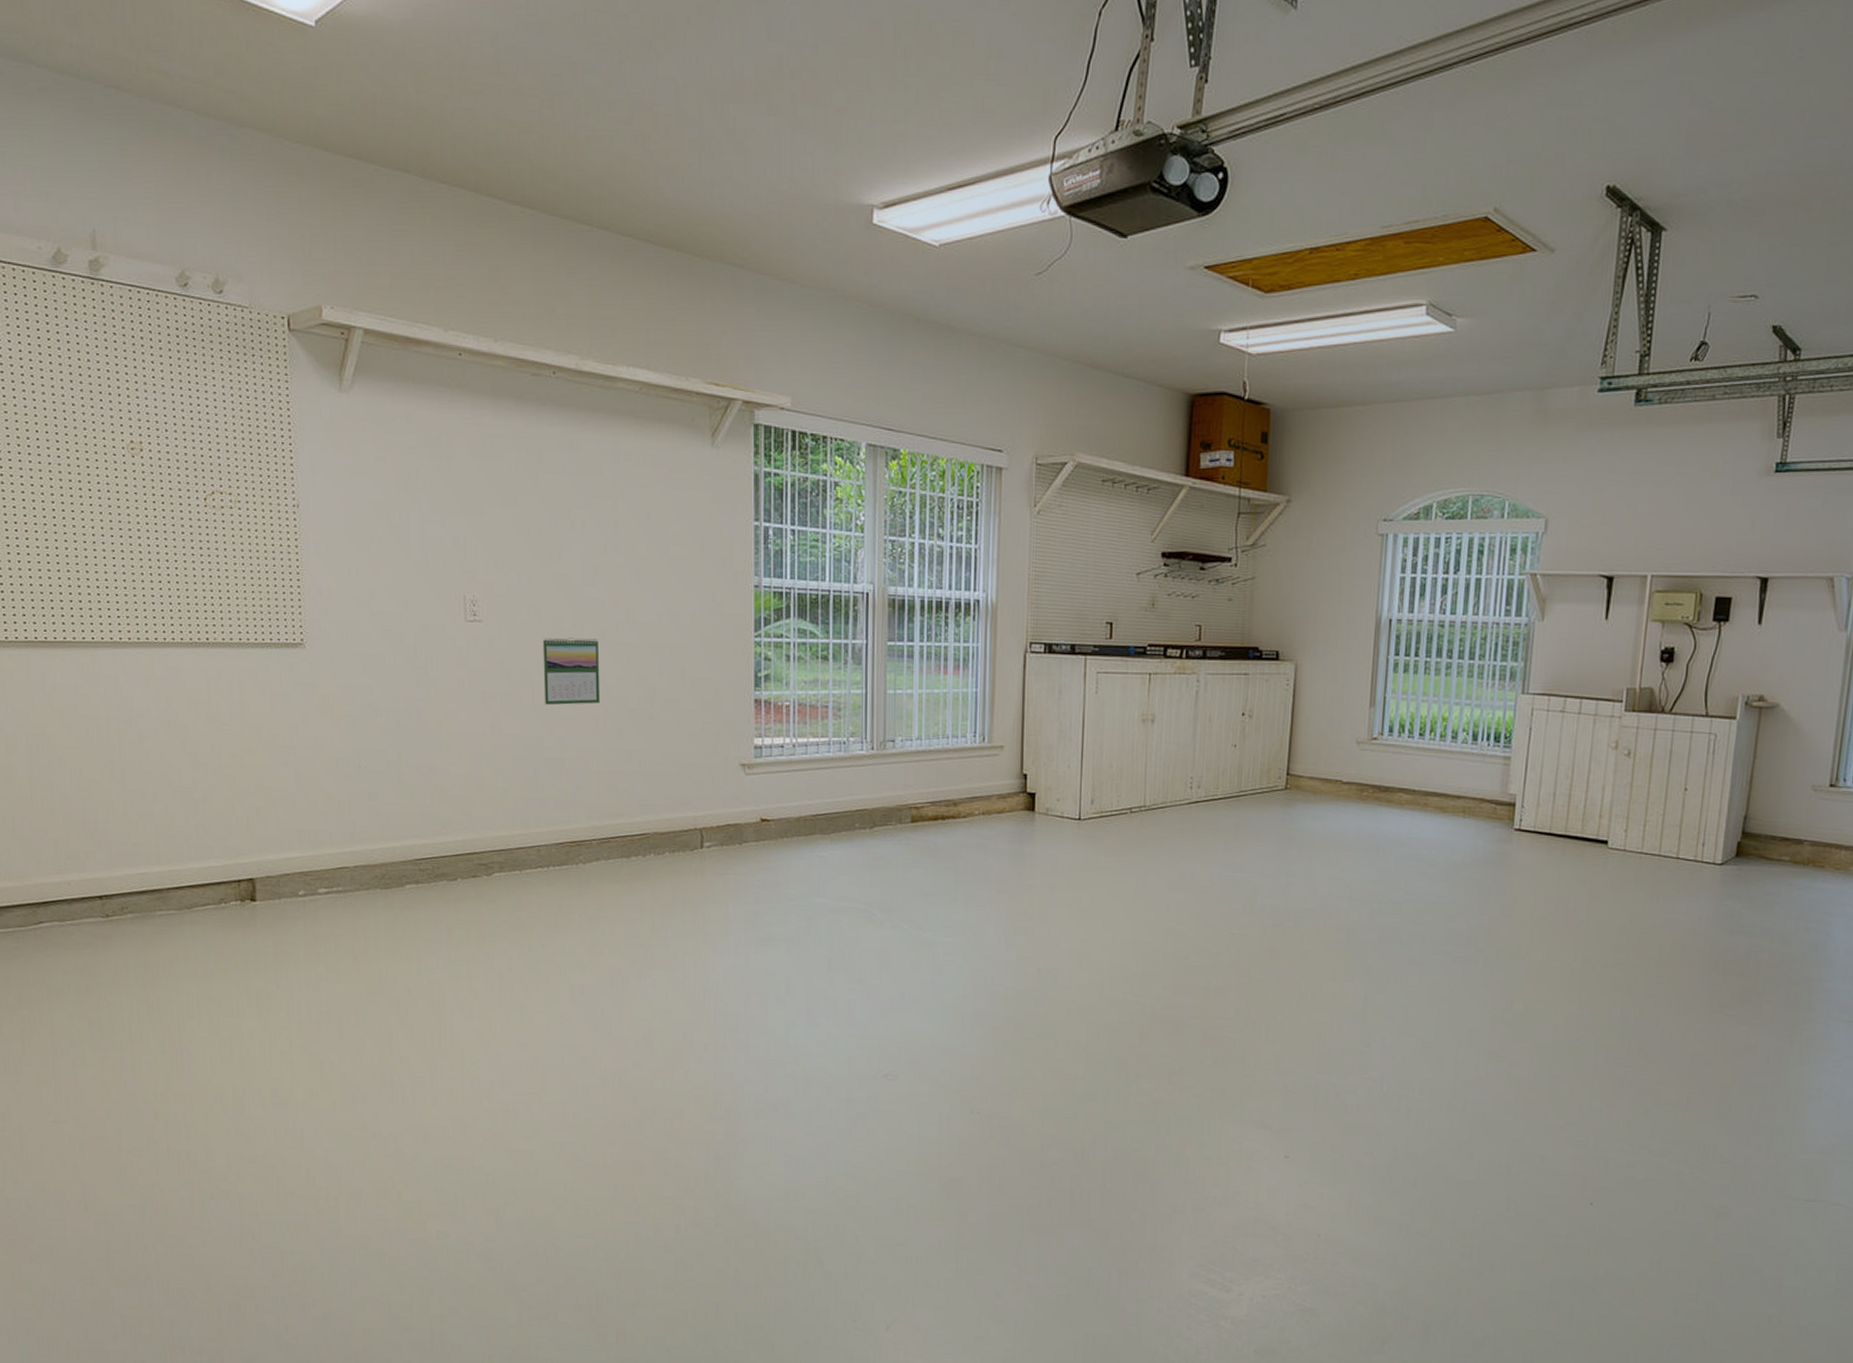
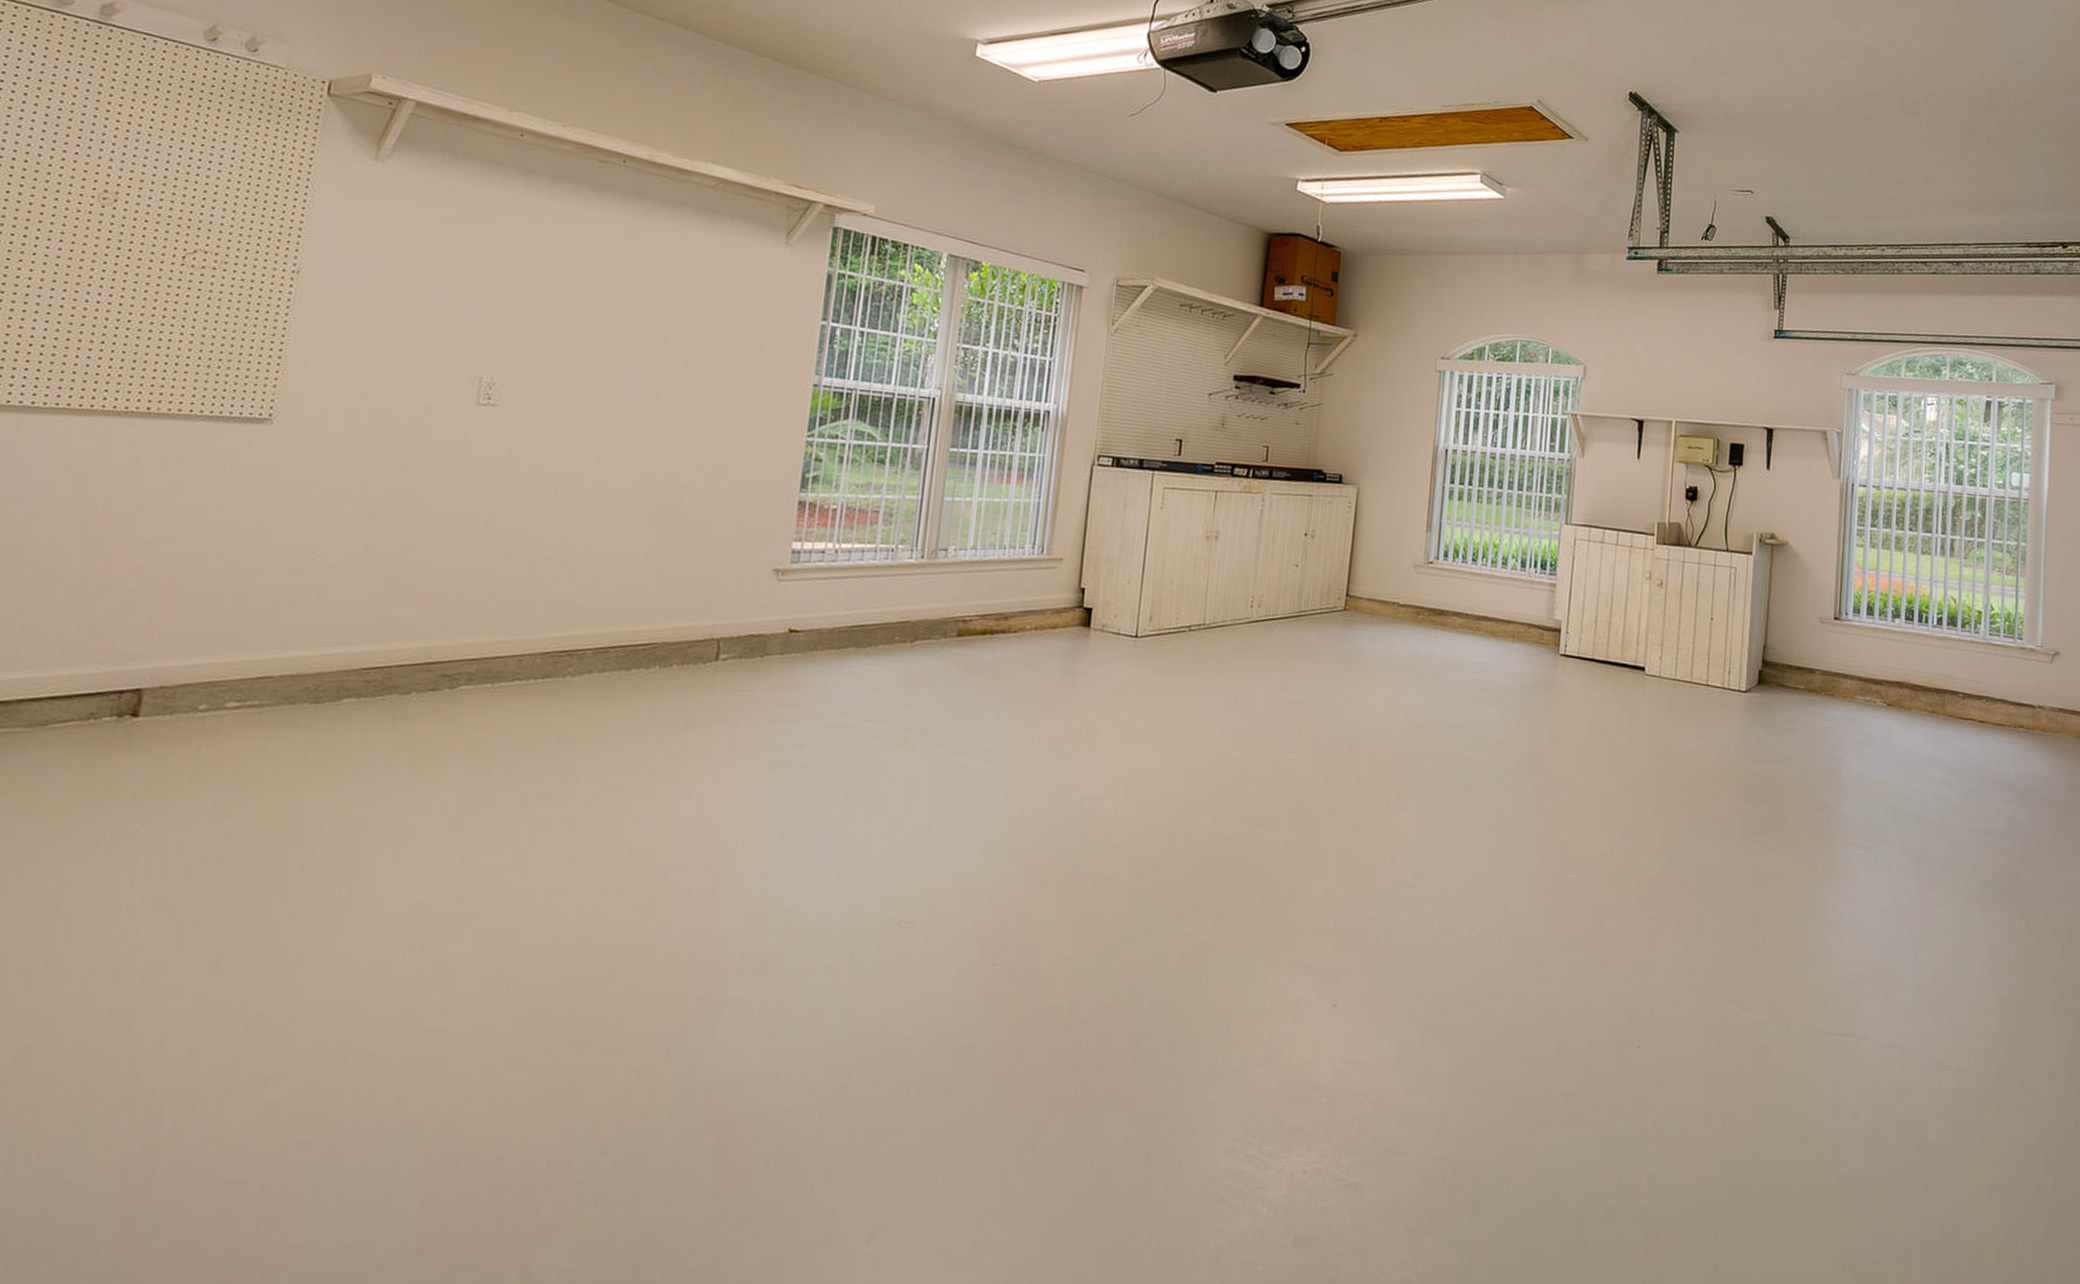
calendar: present [542,637,601,706] -> none [556,426,630,500]

